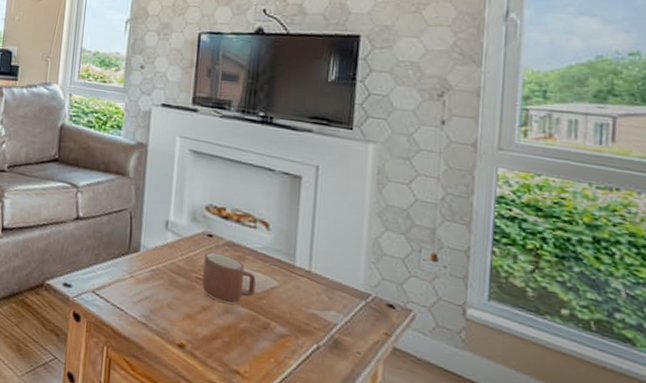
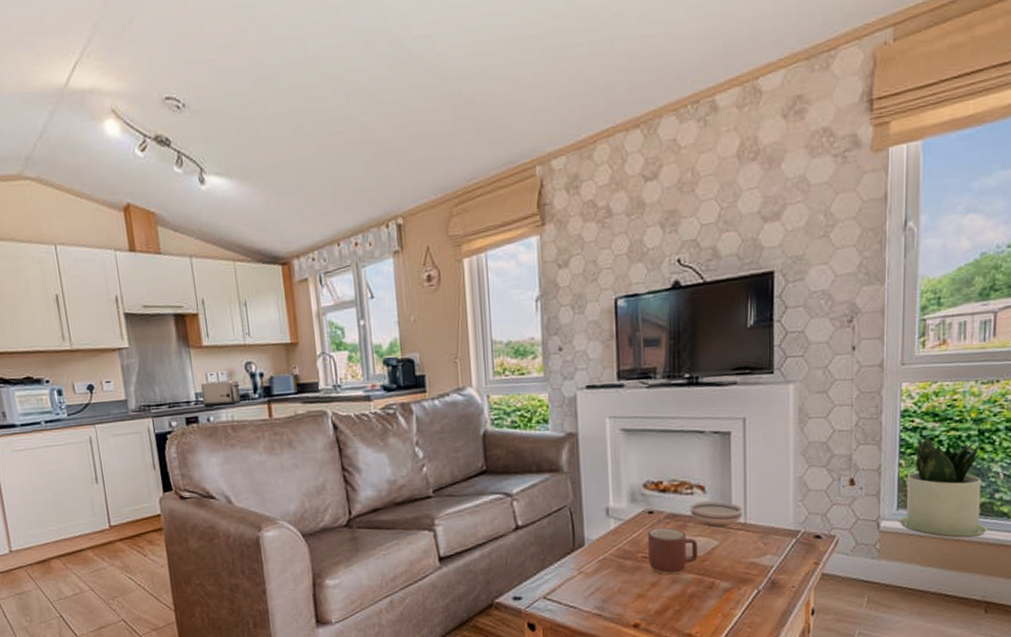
bowl: none [251,236,309,270] -> present [690,500,744,528]
planter: none [489,228,606,358] -> present [898,435,988,538]

